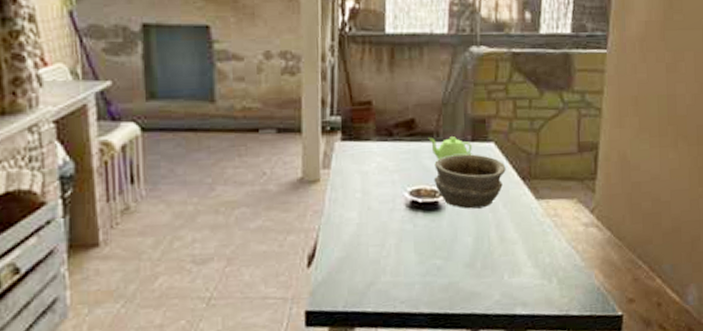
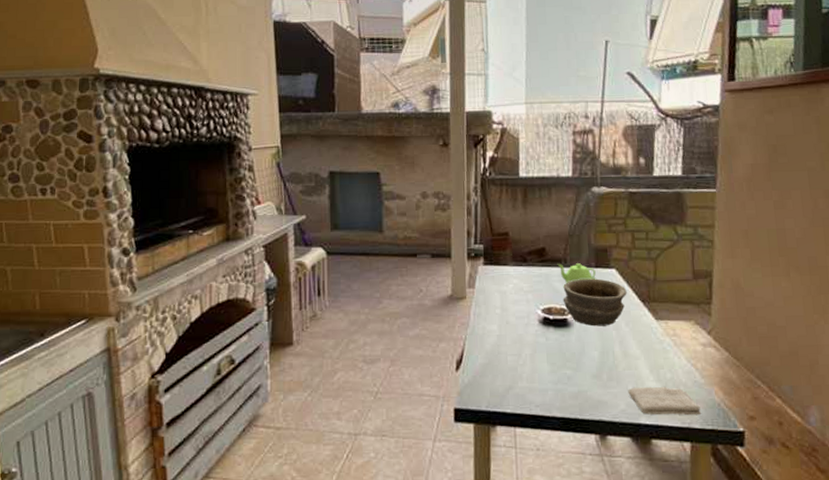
washcloth: none [503,272,579,304] -> present [628,386,701,416]

